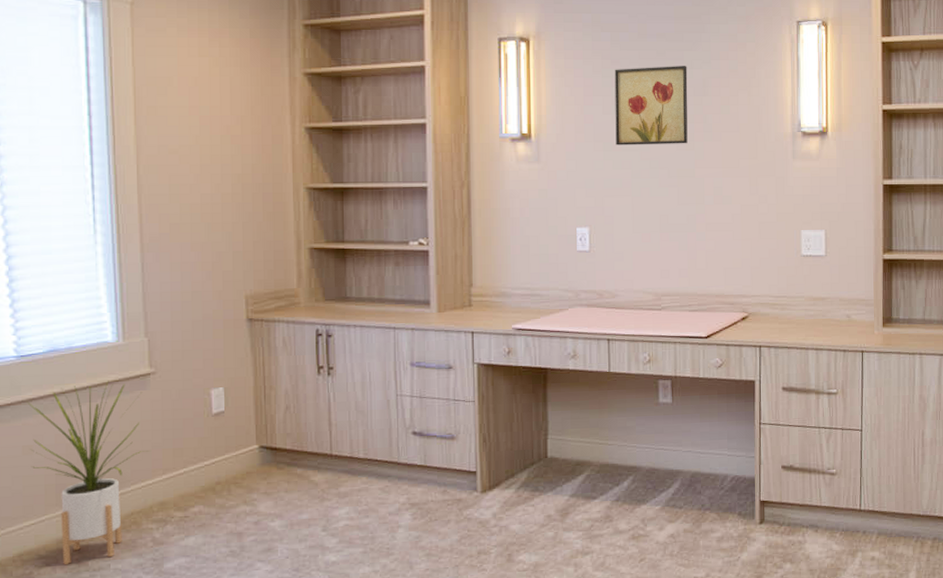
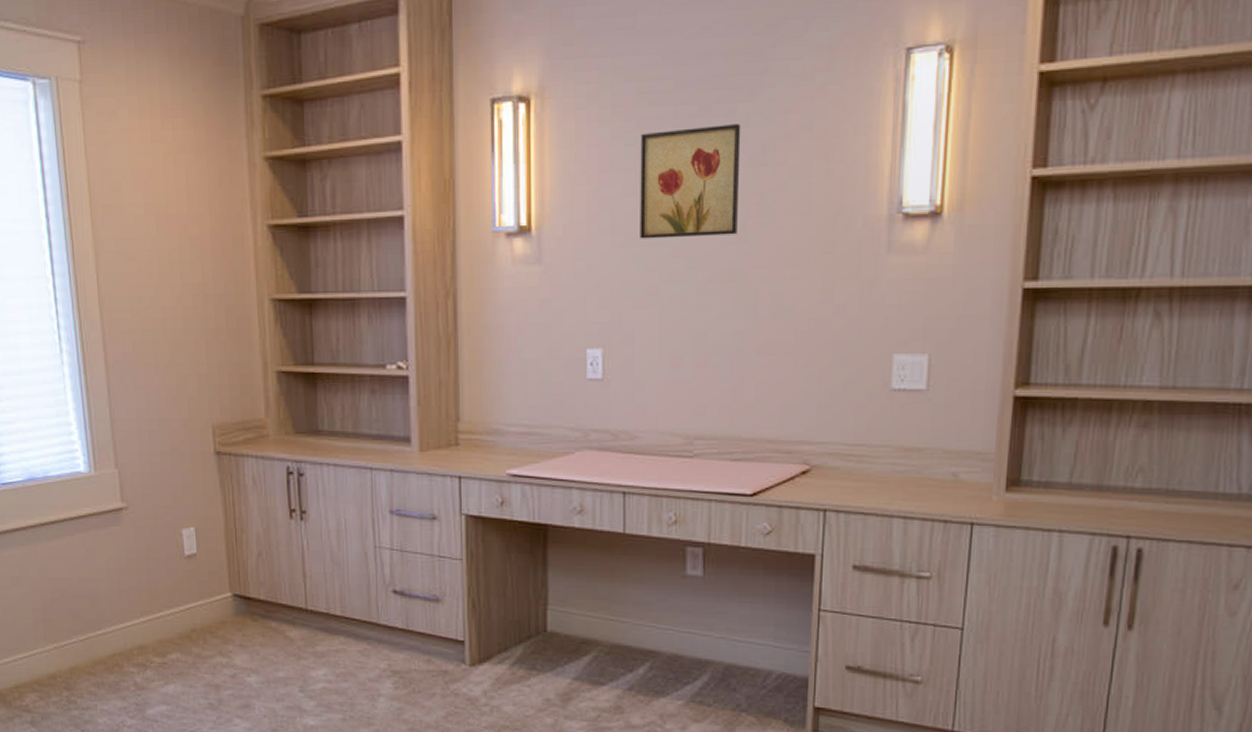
house plant: present [27,381,149,564] -> none [11,514,126,700]

